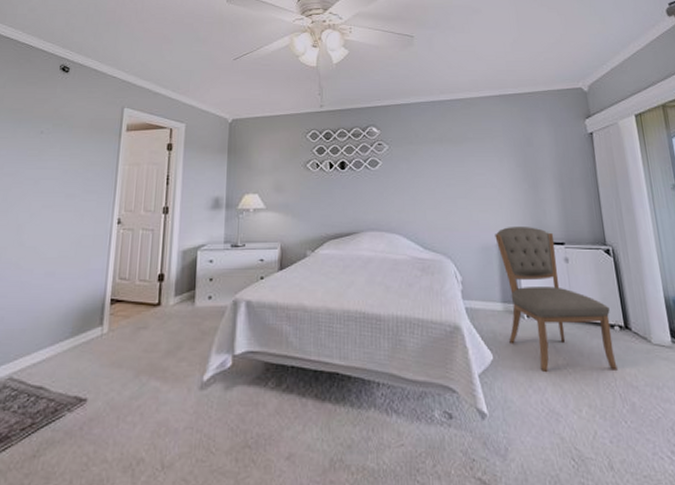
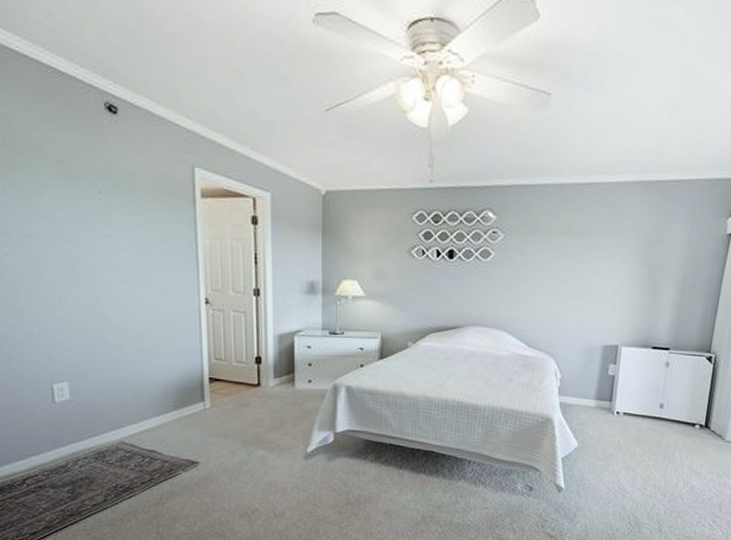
chair: present [495,227,618,373] -> none [595,330,696,460]

